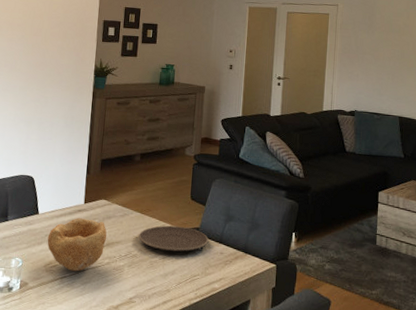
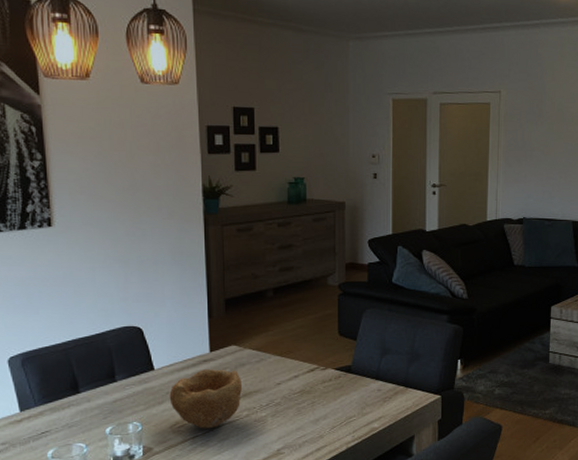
plate: present [138,225,209,252] -> none [281,366,363,395]

